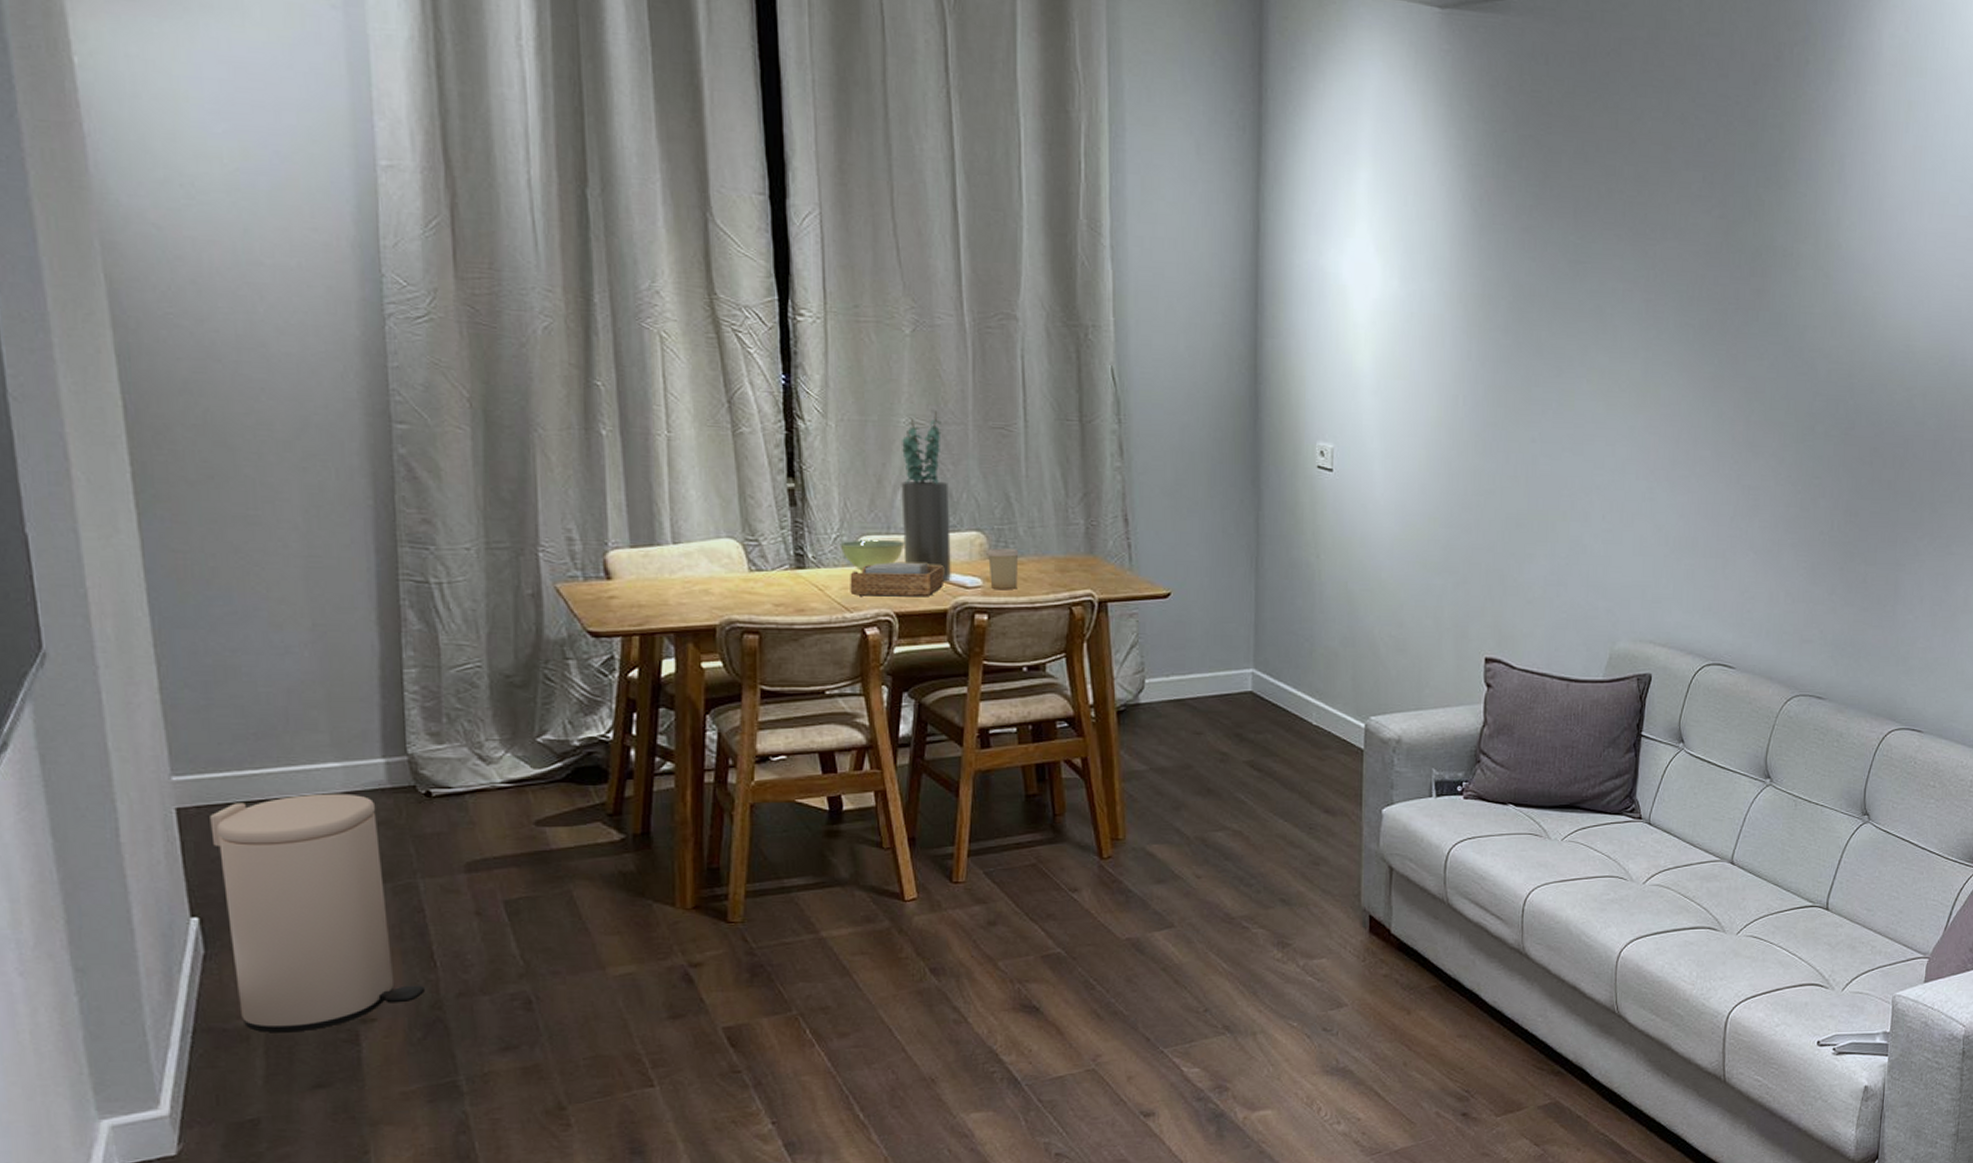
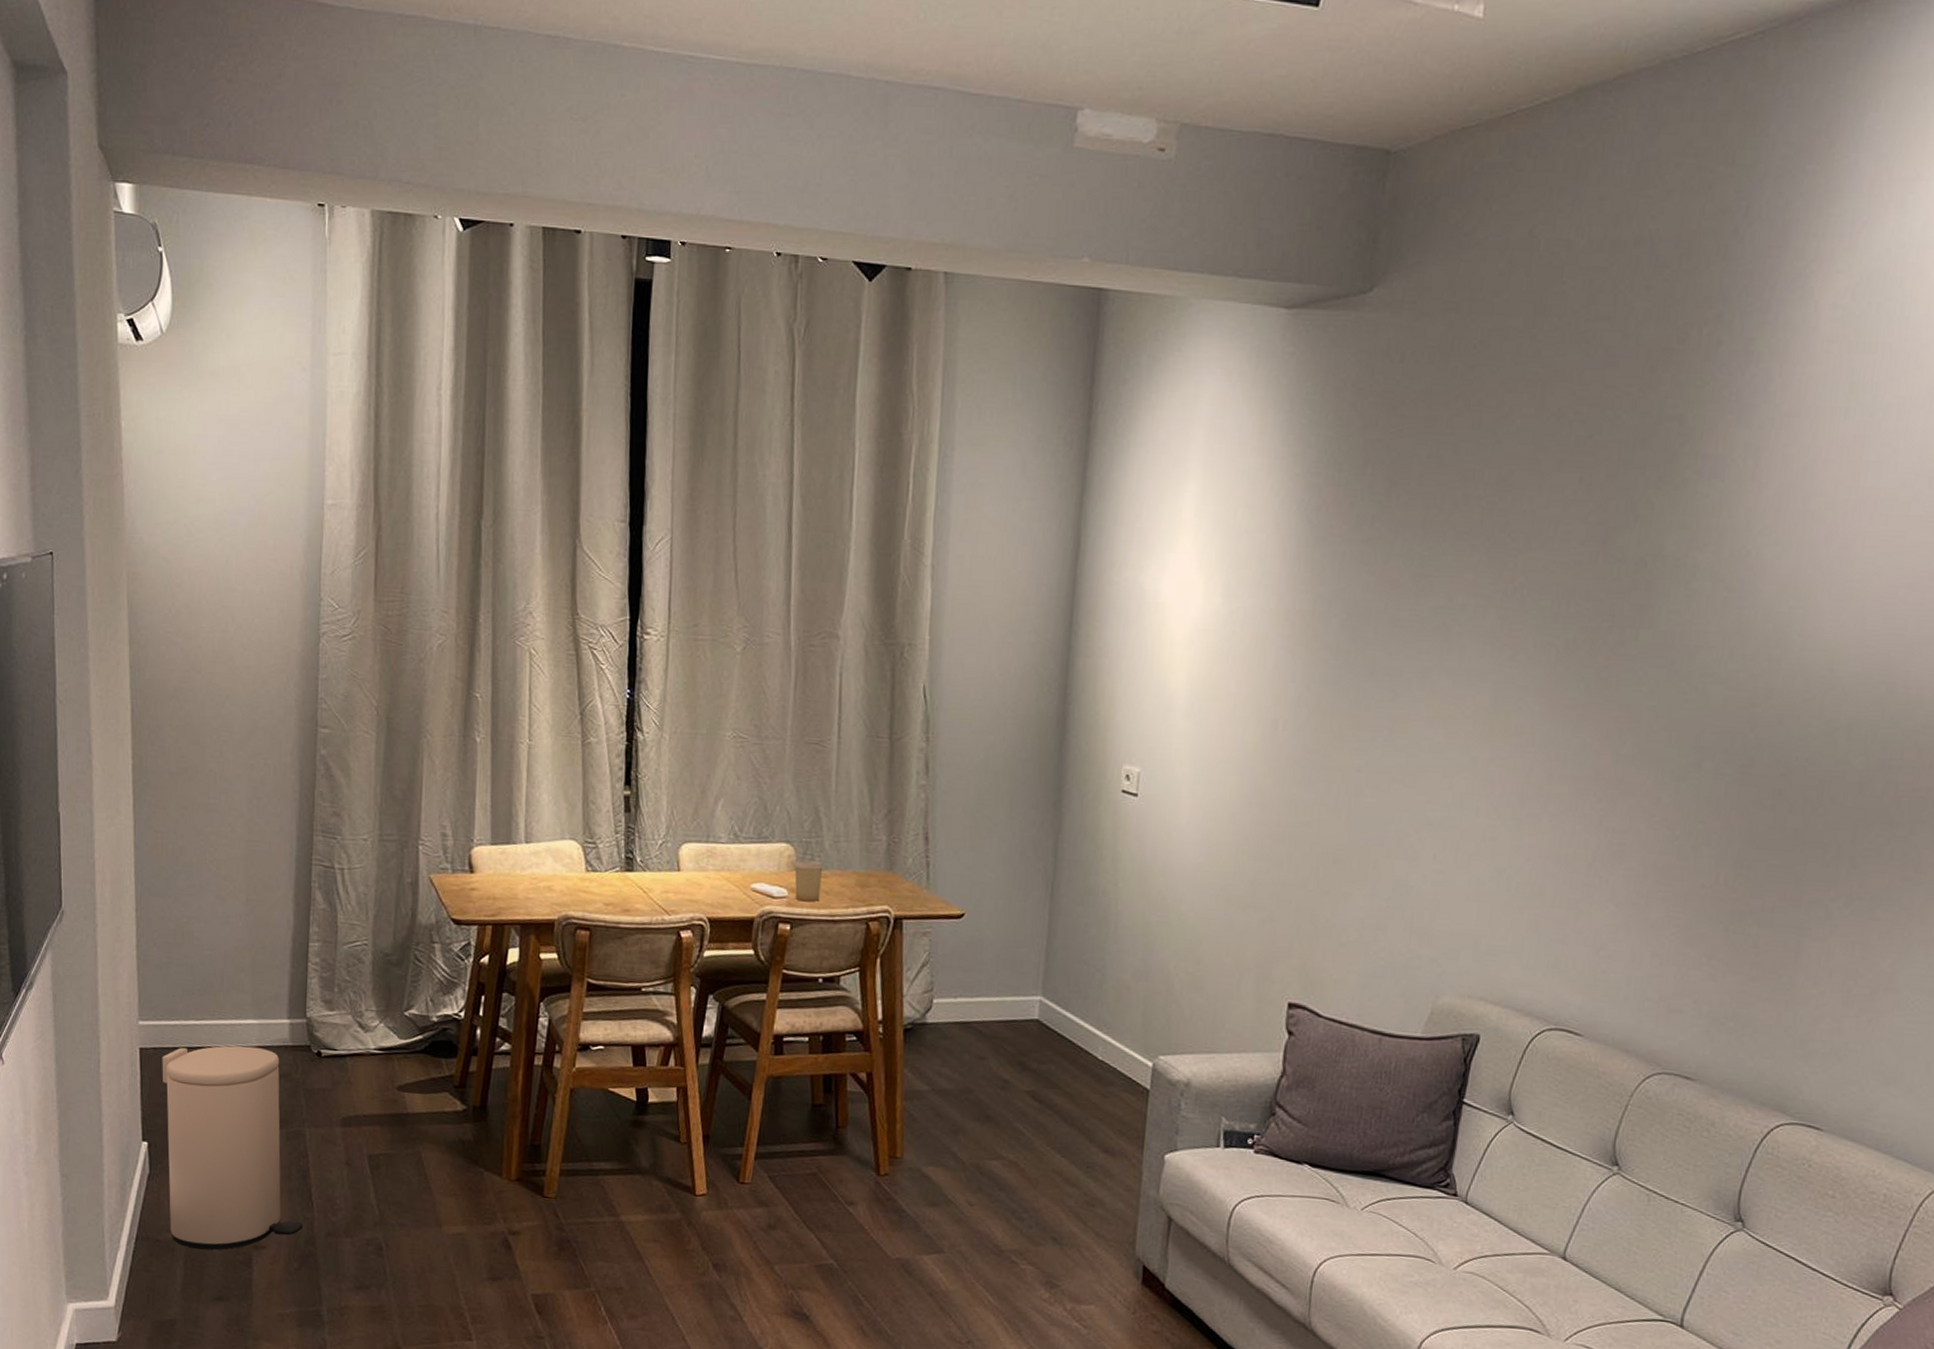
bowl: present [839,540,905,574] -> none [664,846,721,879]
napkin holder: present [850,561,945,597] -> none [670,869,755,904]
vase: present [901,411,951,582] -> none [719,726,764,891]

